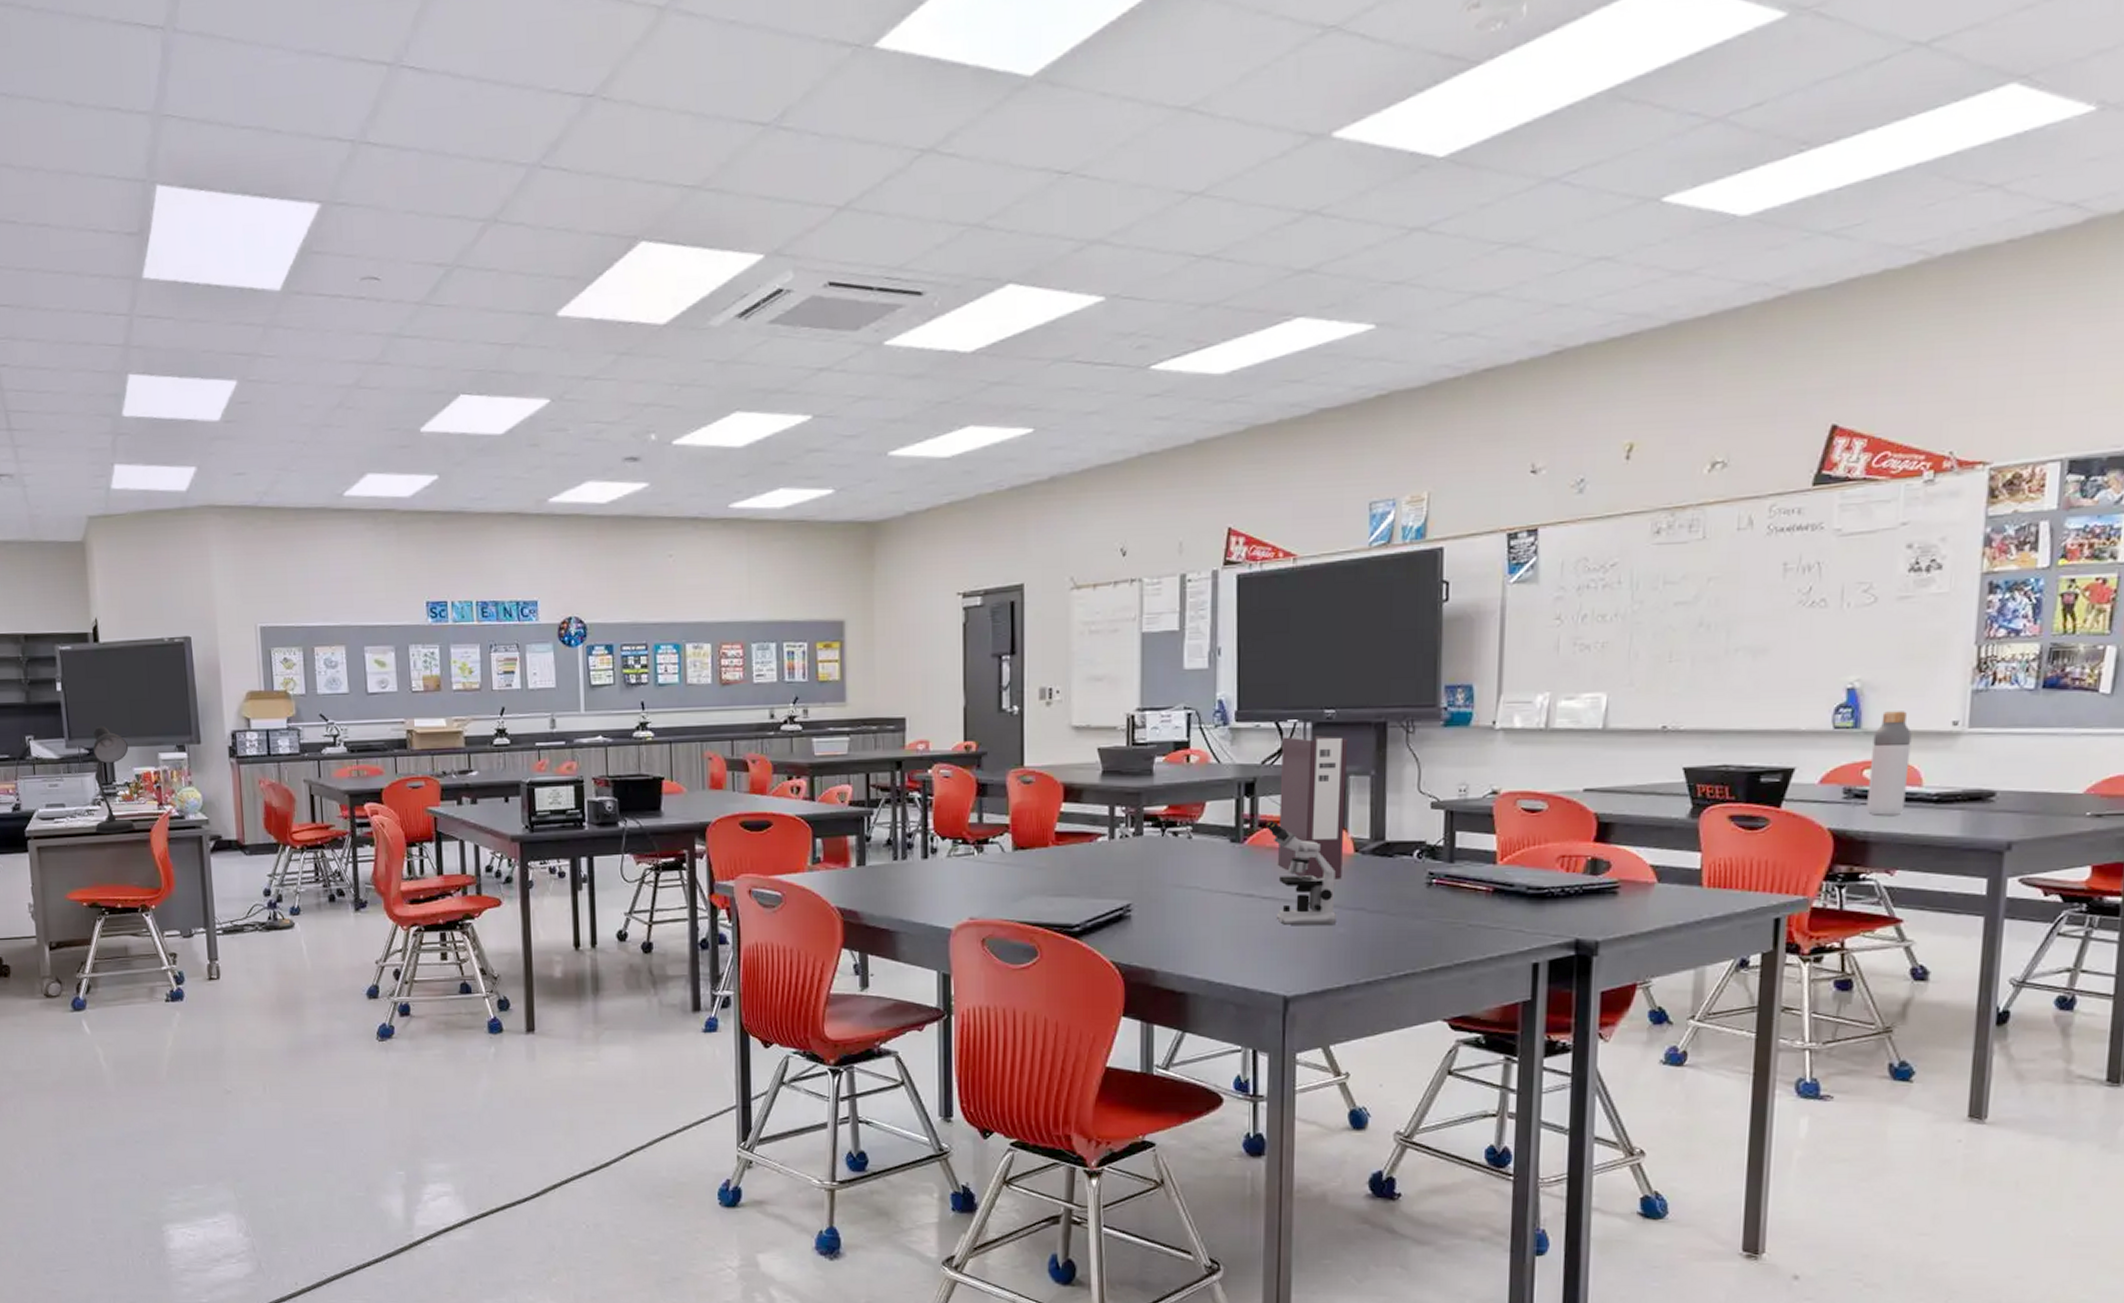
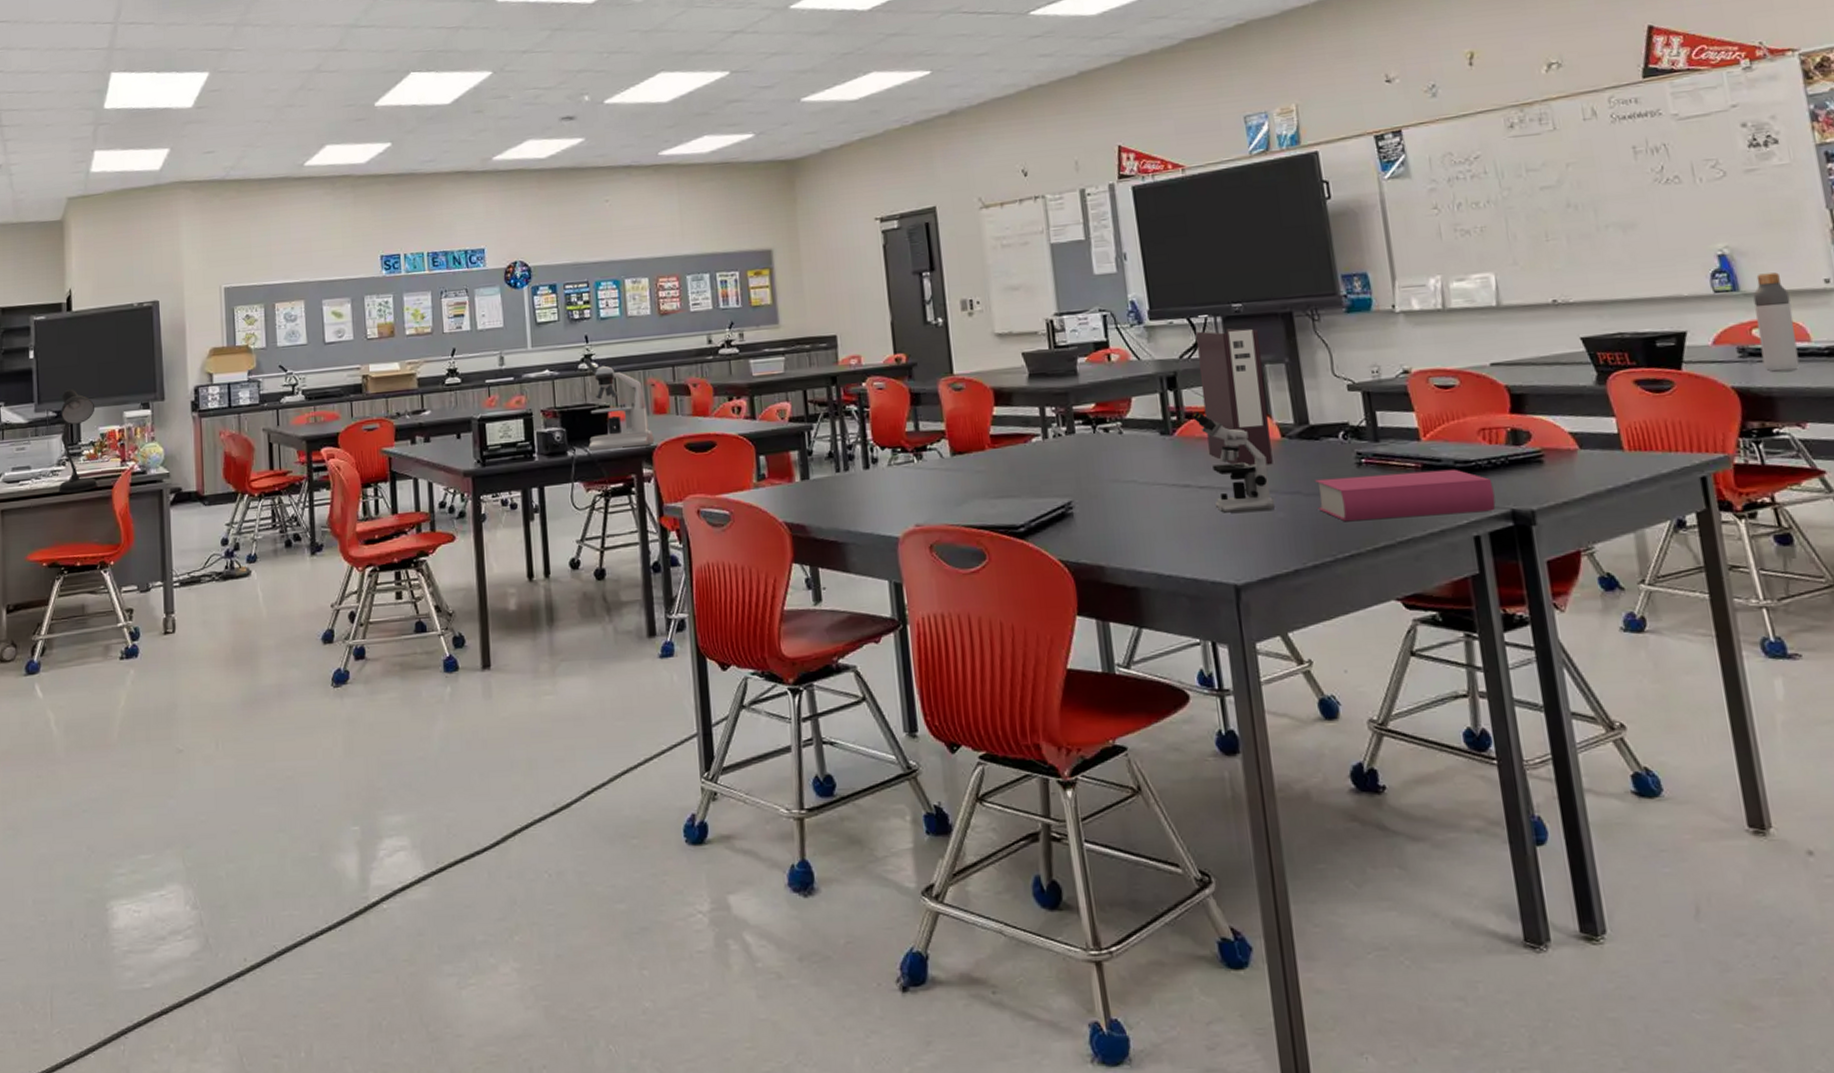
microscope: none [639,726,709,823] -> present [583,358,655,451]
book: none [1380,895,1562,941] -> present [1315,469,1496,522]

